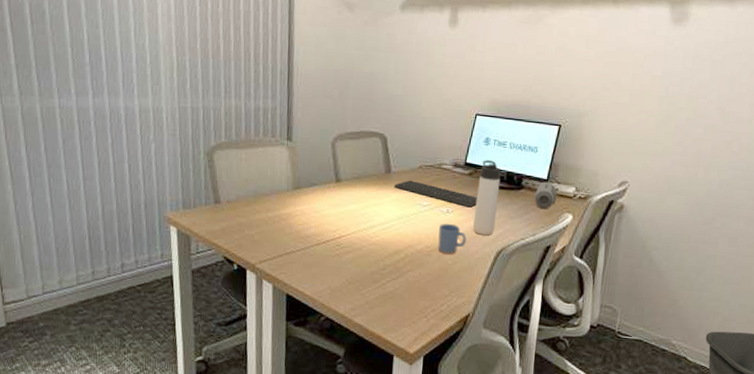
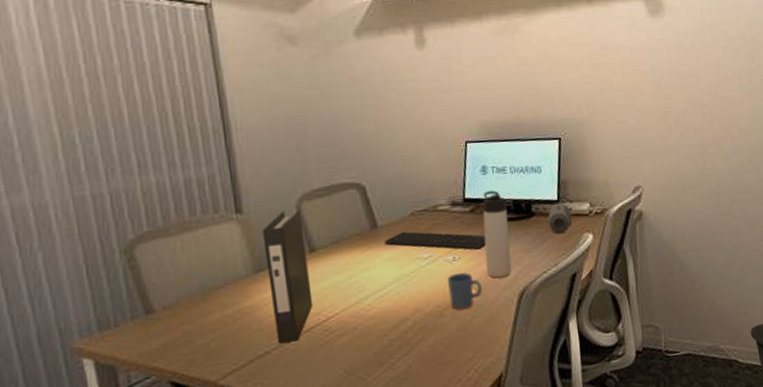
binder: none [301,145,335,248] -> present [262,209,313,344]

